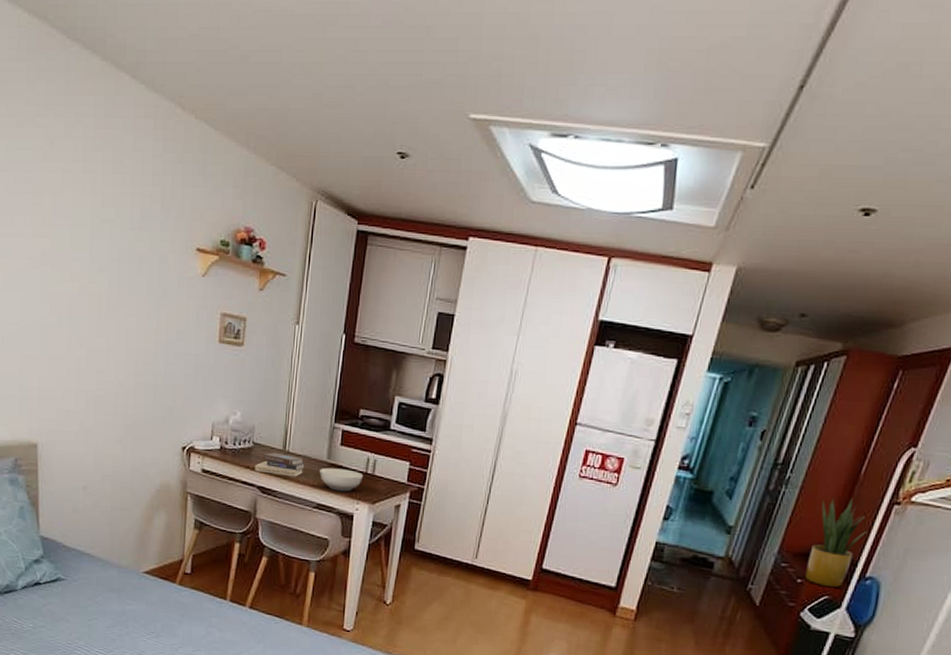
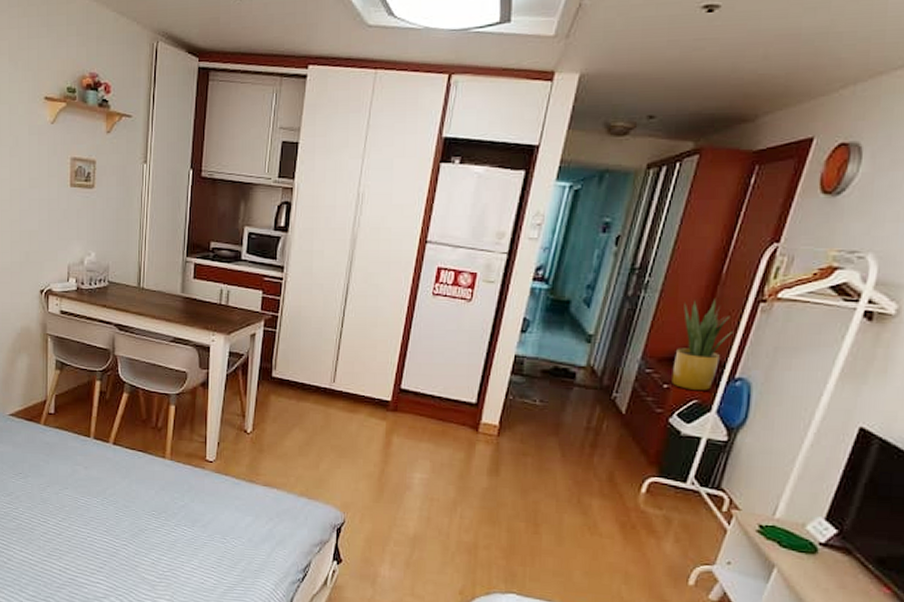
books: present [255,452,305,477] -> none [111,290,160,313]
bowl: present [320,467,364,492] -> none [175,301,218,324]

